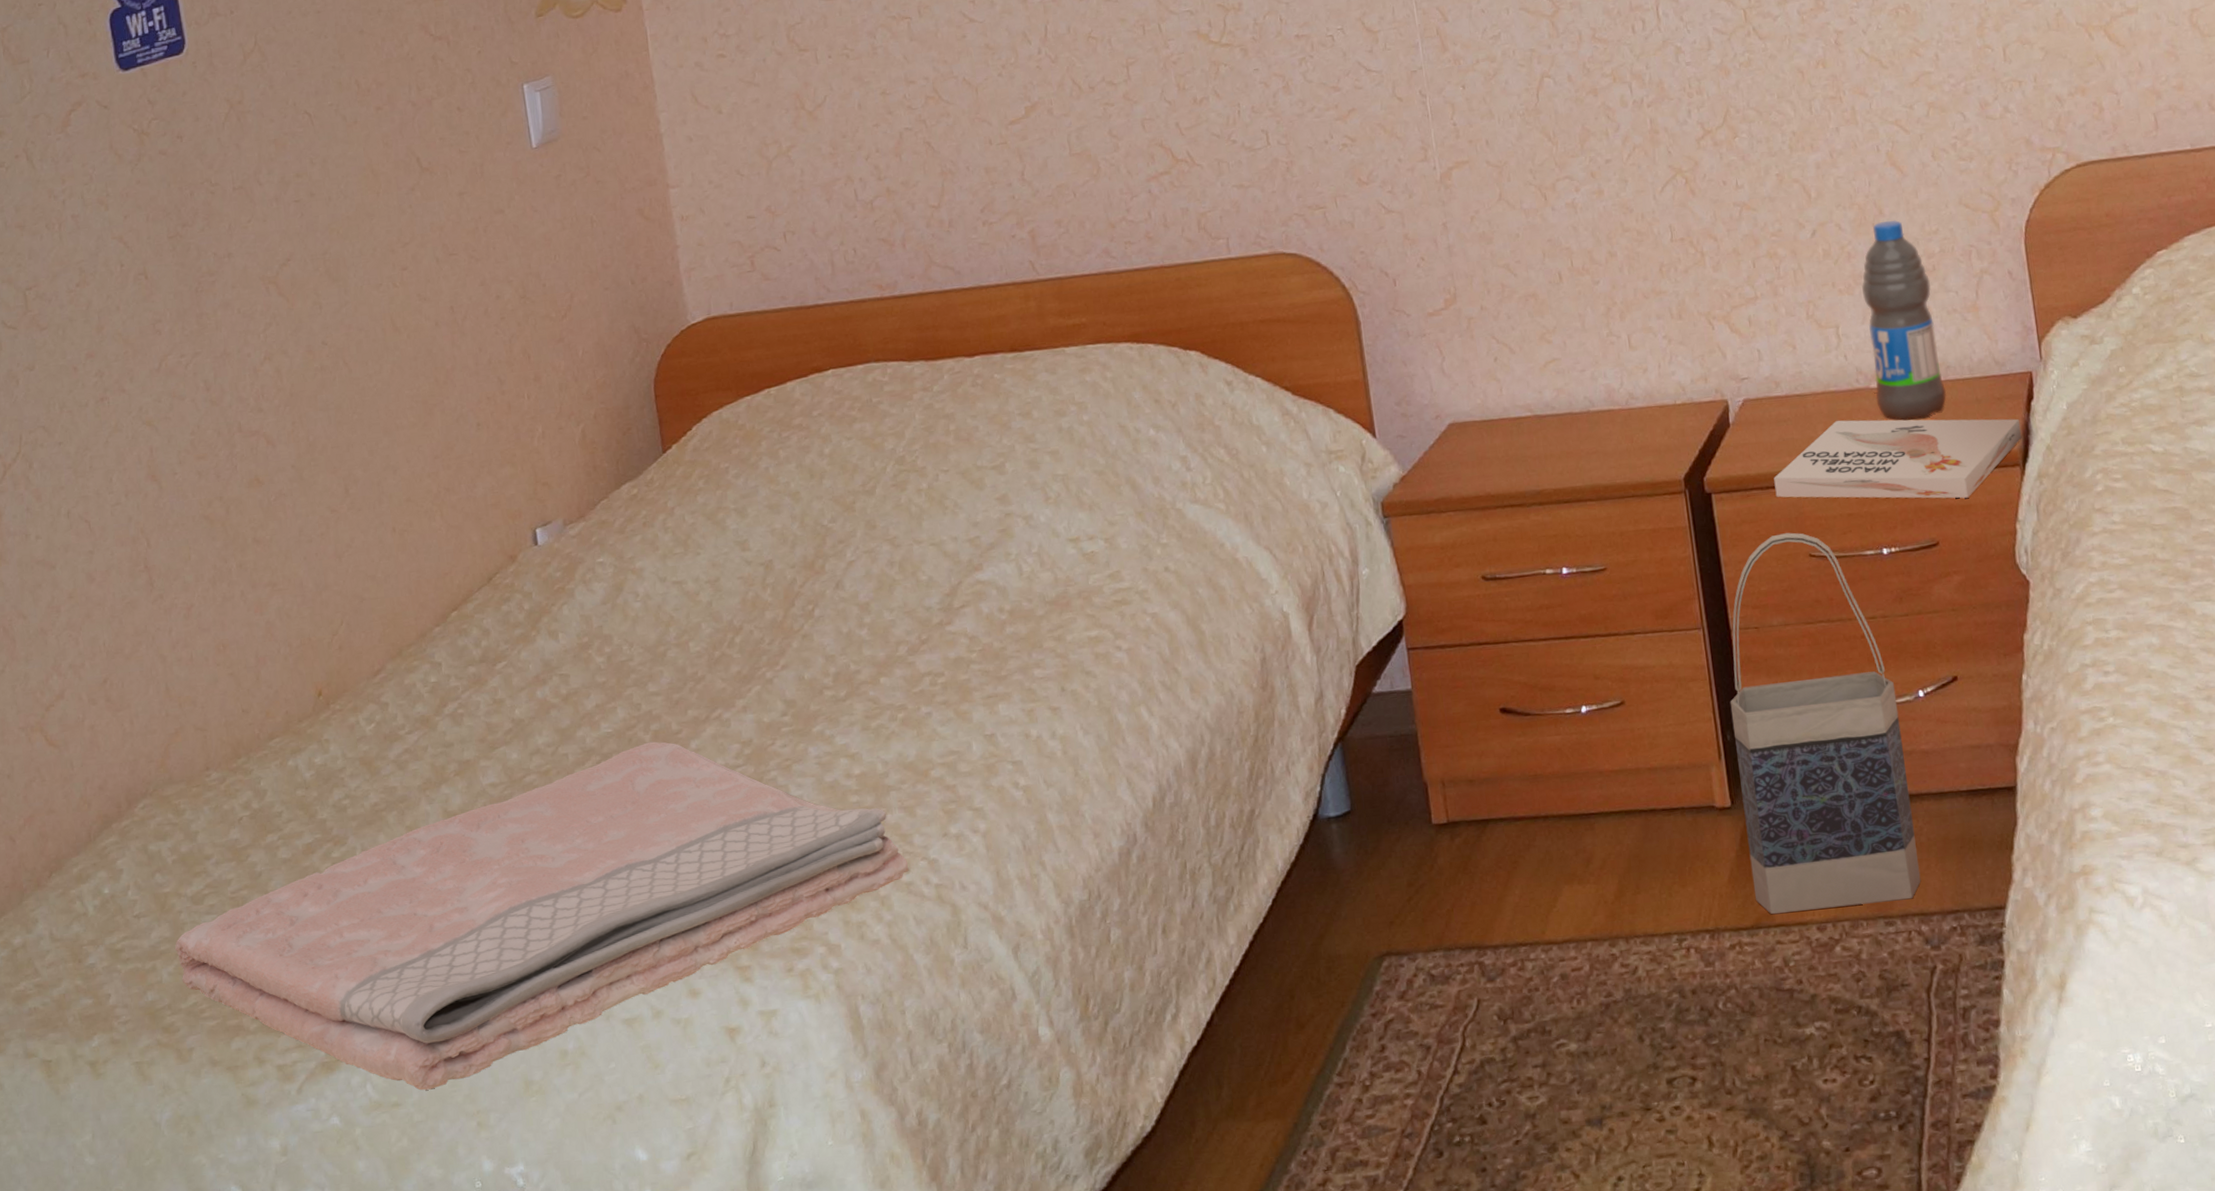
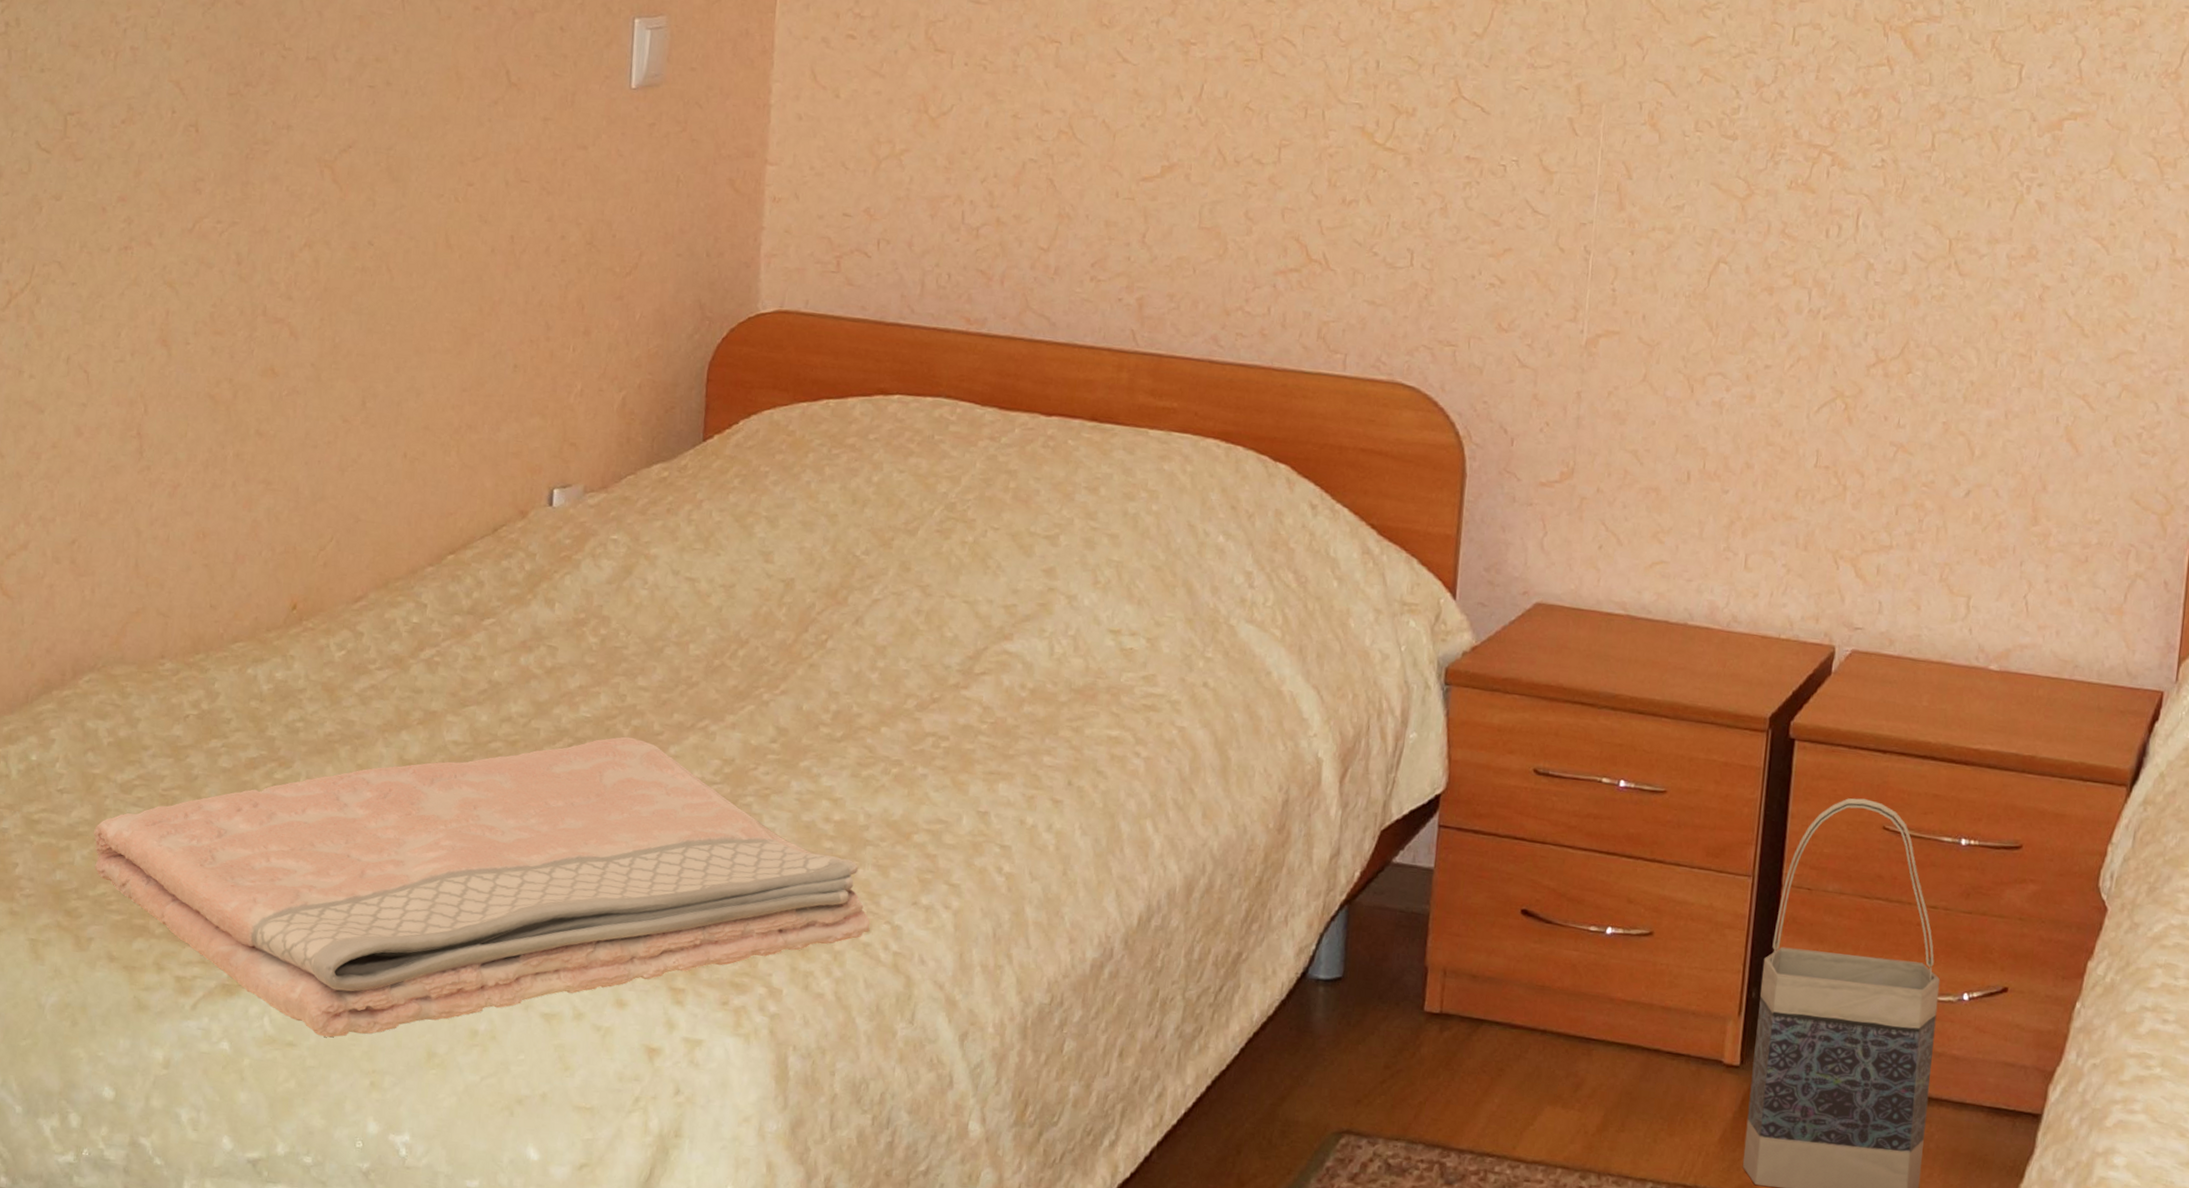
book: present [1774,418,2022,499] -> none [1862,694,2139,807]
water bottle: present [1862,219,1946,421] -> none [1991,498,2080,714]

